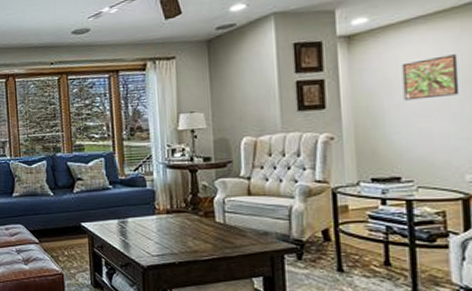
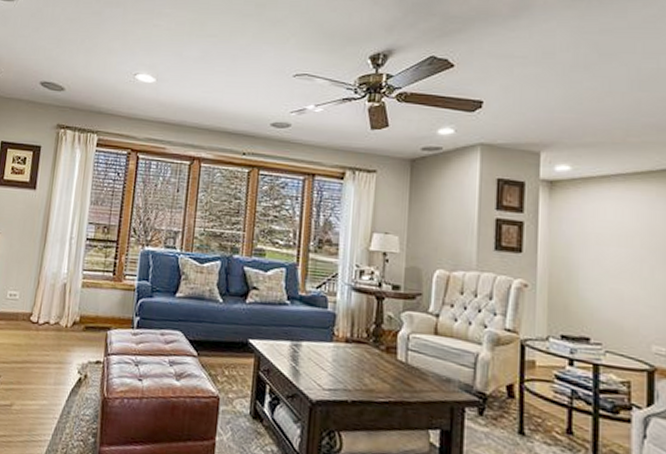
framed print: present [401,54,460,101] -> none [598,217,652,260]

